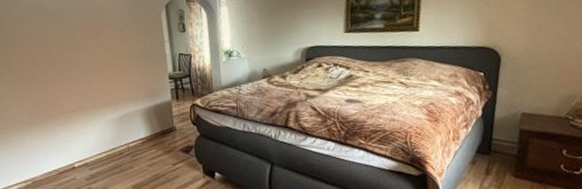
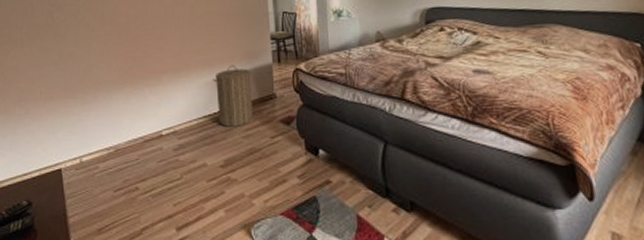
laundry hamper: none [118,103,157,157] -> present [213,65,254,127]

